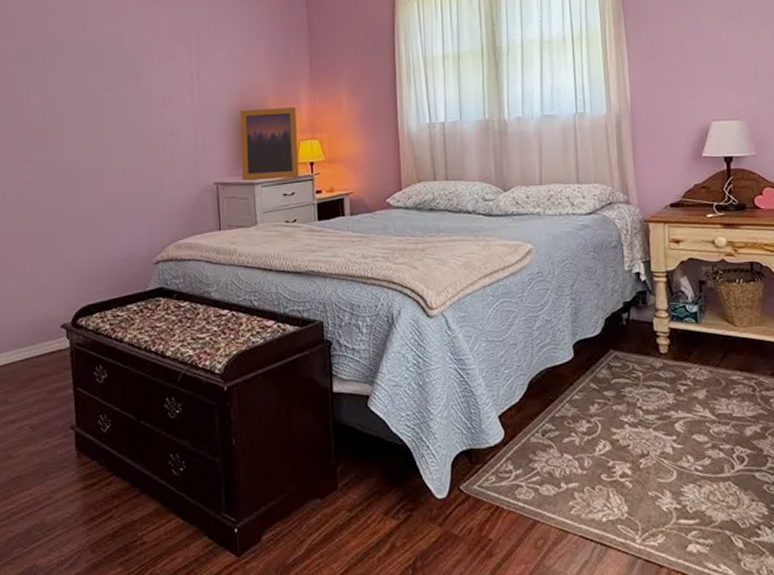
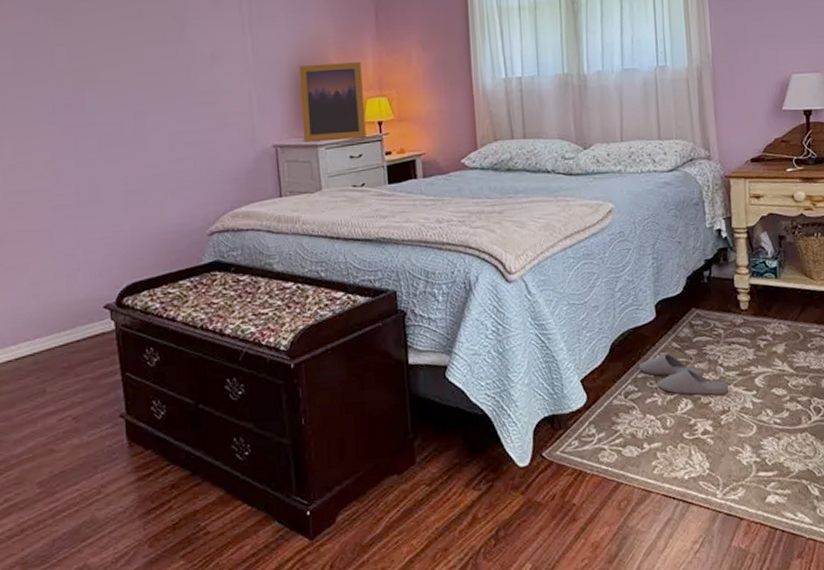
slippers: none [556,395,648,439] -> present [638,354,728,396]

